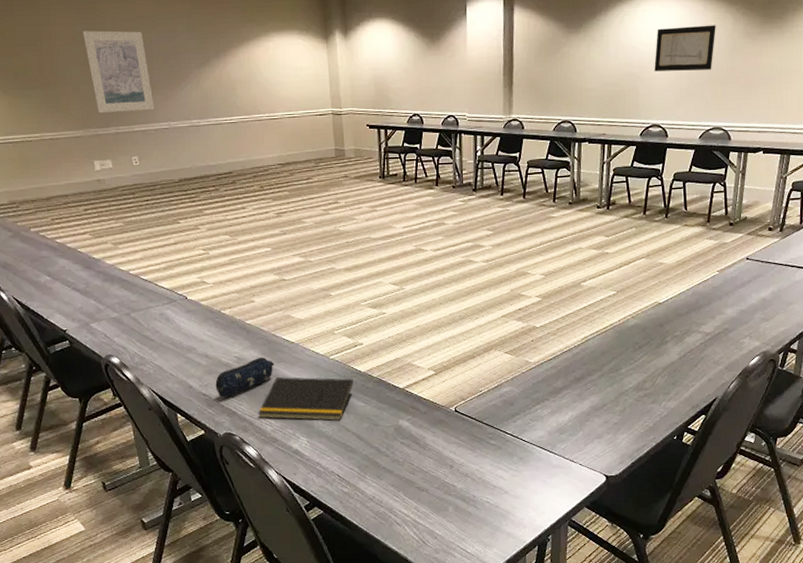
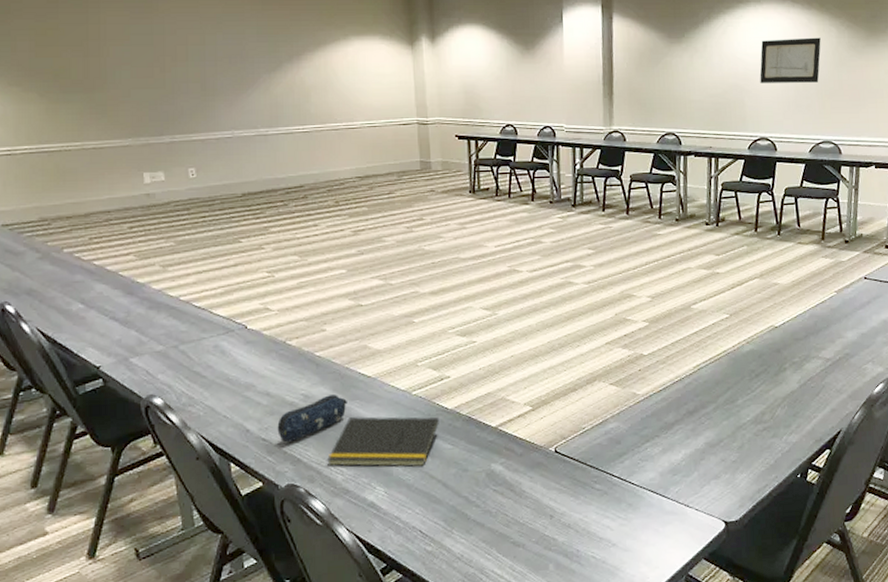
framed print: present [83,30,155,113] -> none [137,31,217,121]

